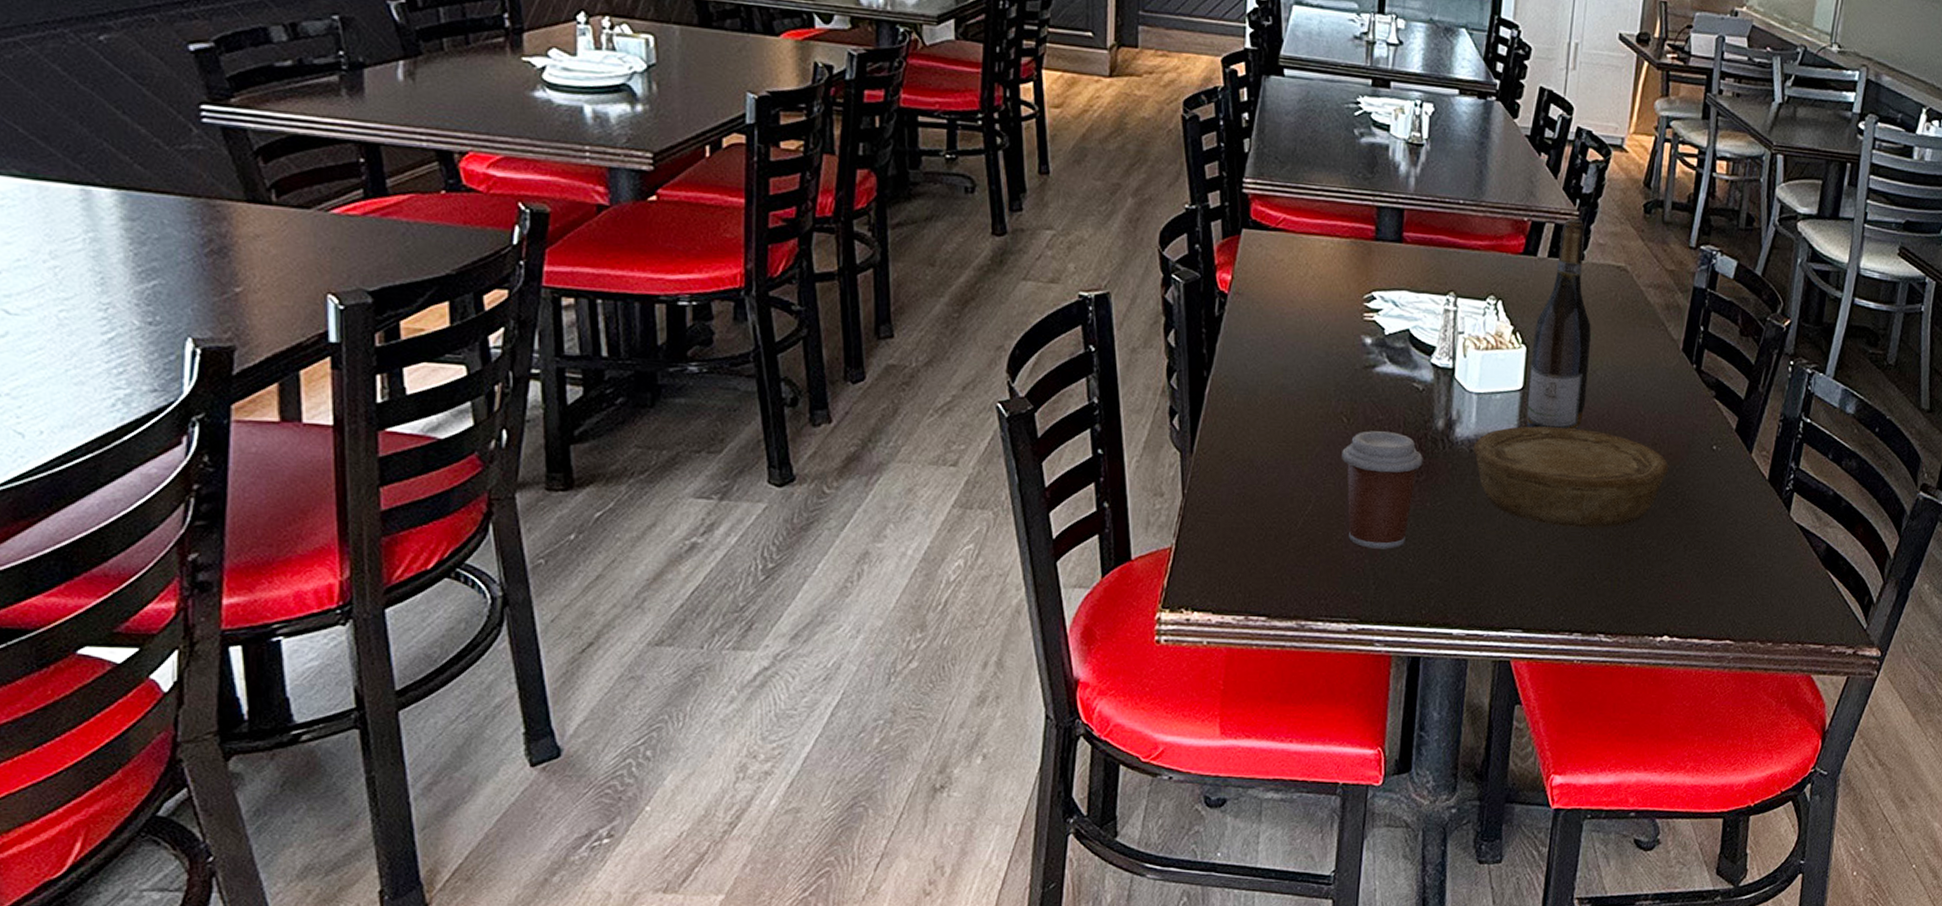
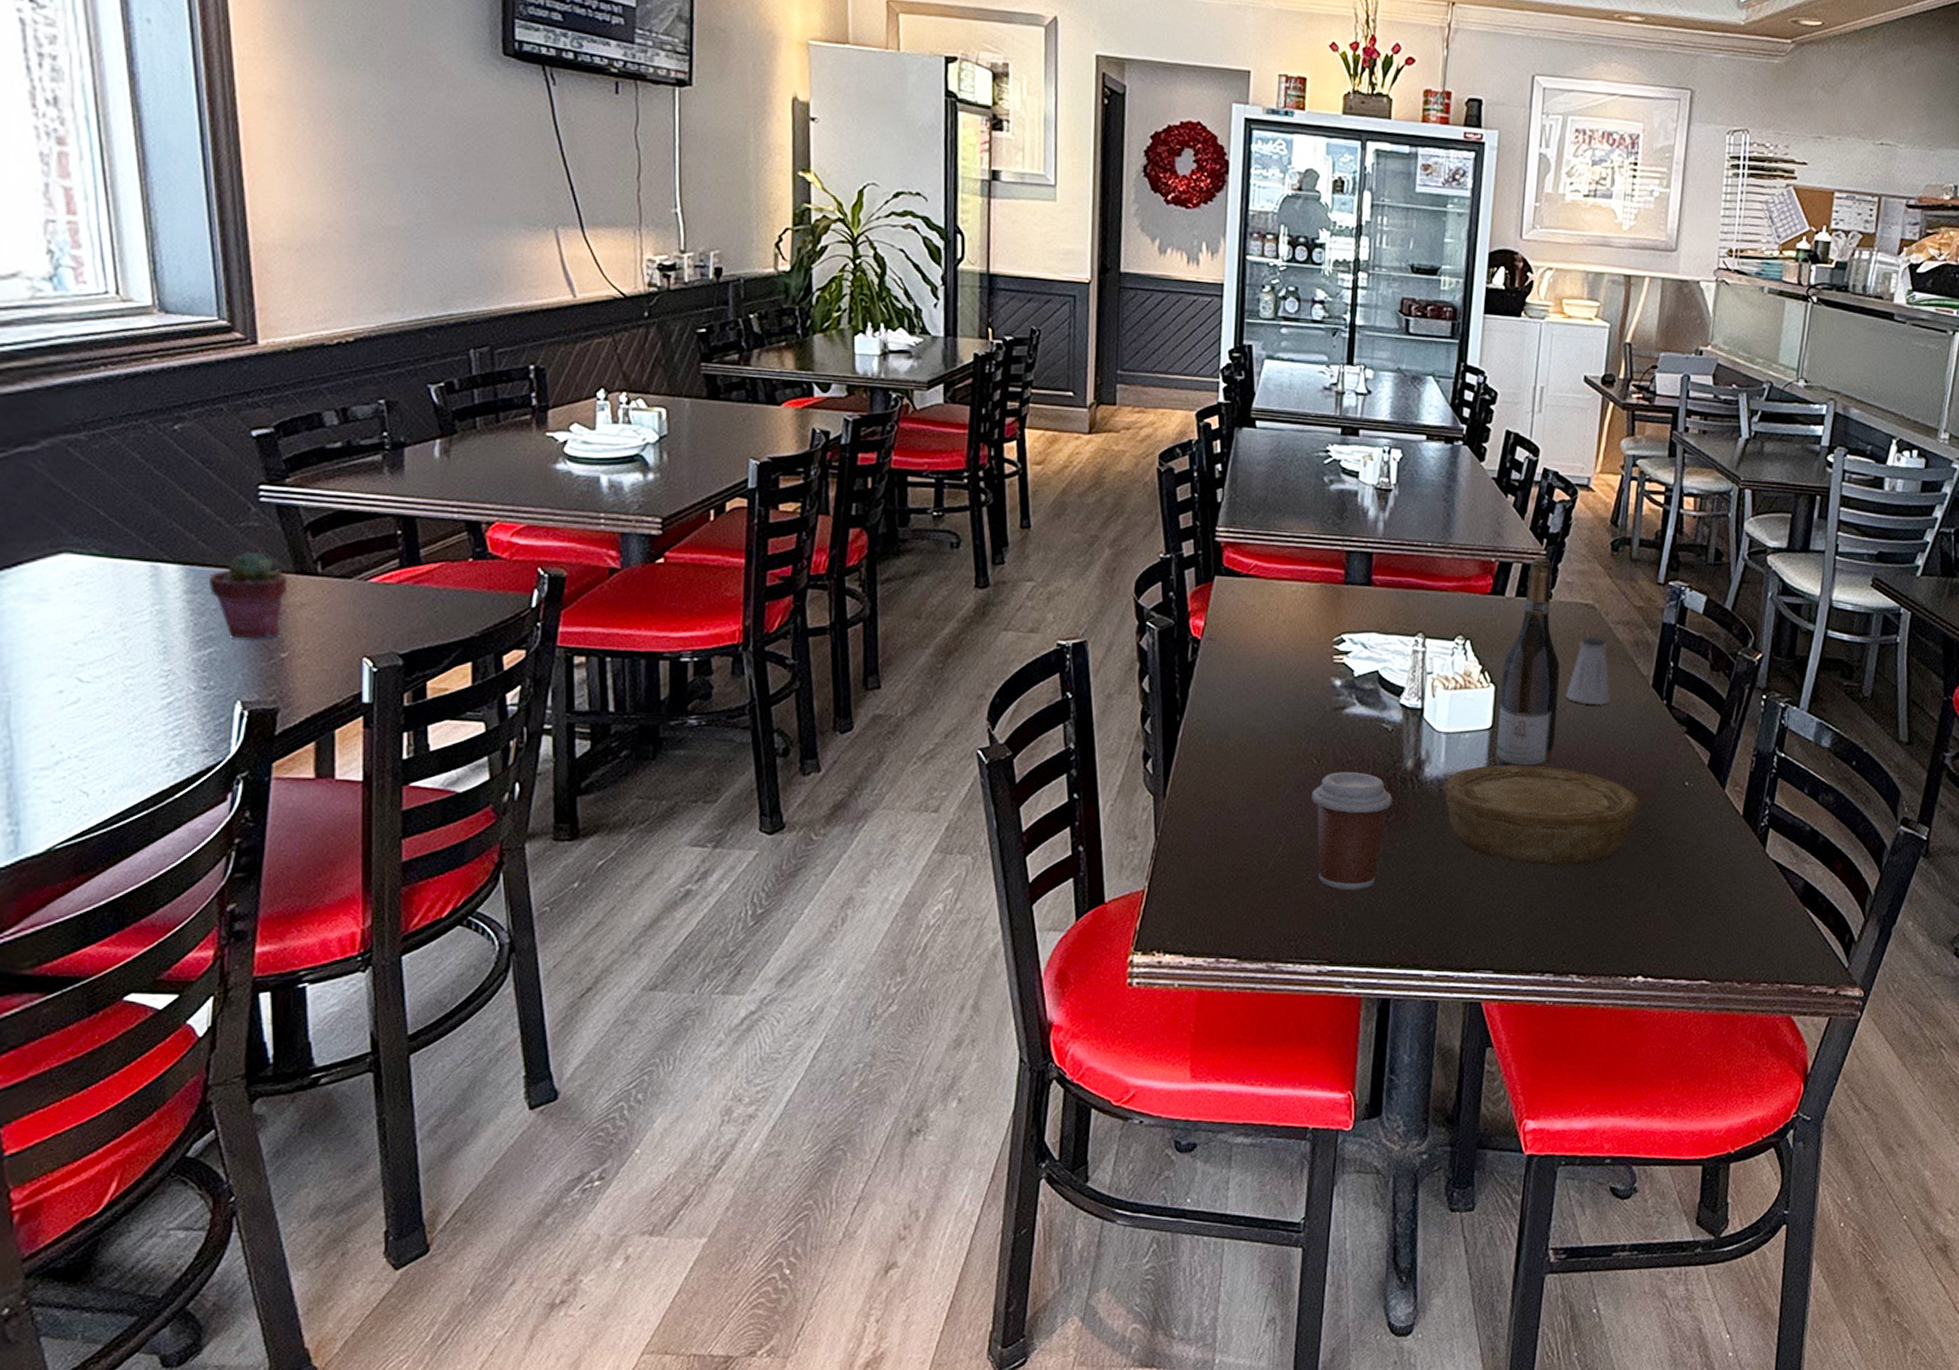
potted succulent: none [147,176,239,272] -> present [208,551,288,640]
saltshaker: none [1596,299,1642,369] -> present [1565,636,1611,706]

